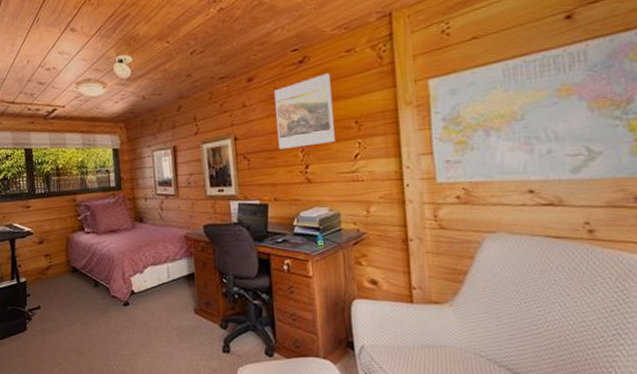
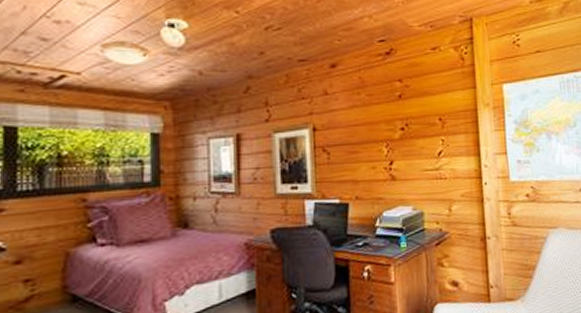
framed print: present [274,73,335,149] -> none [360,68,420,143]

